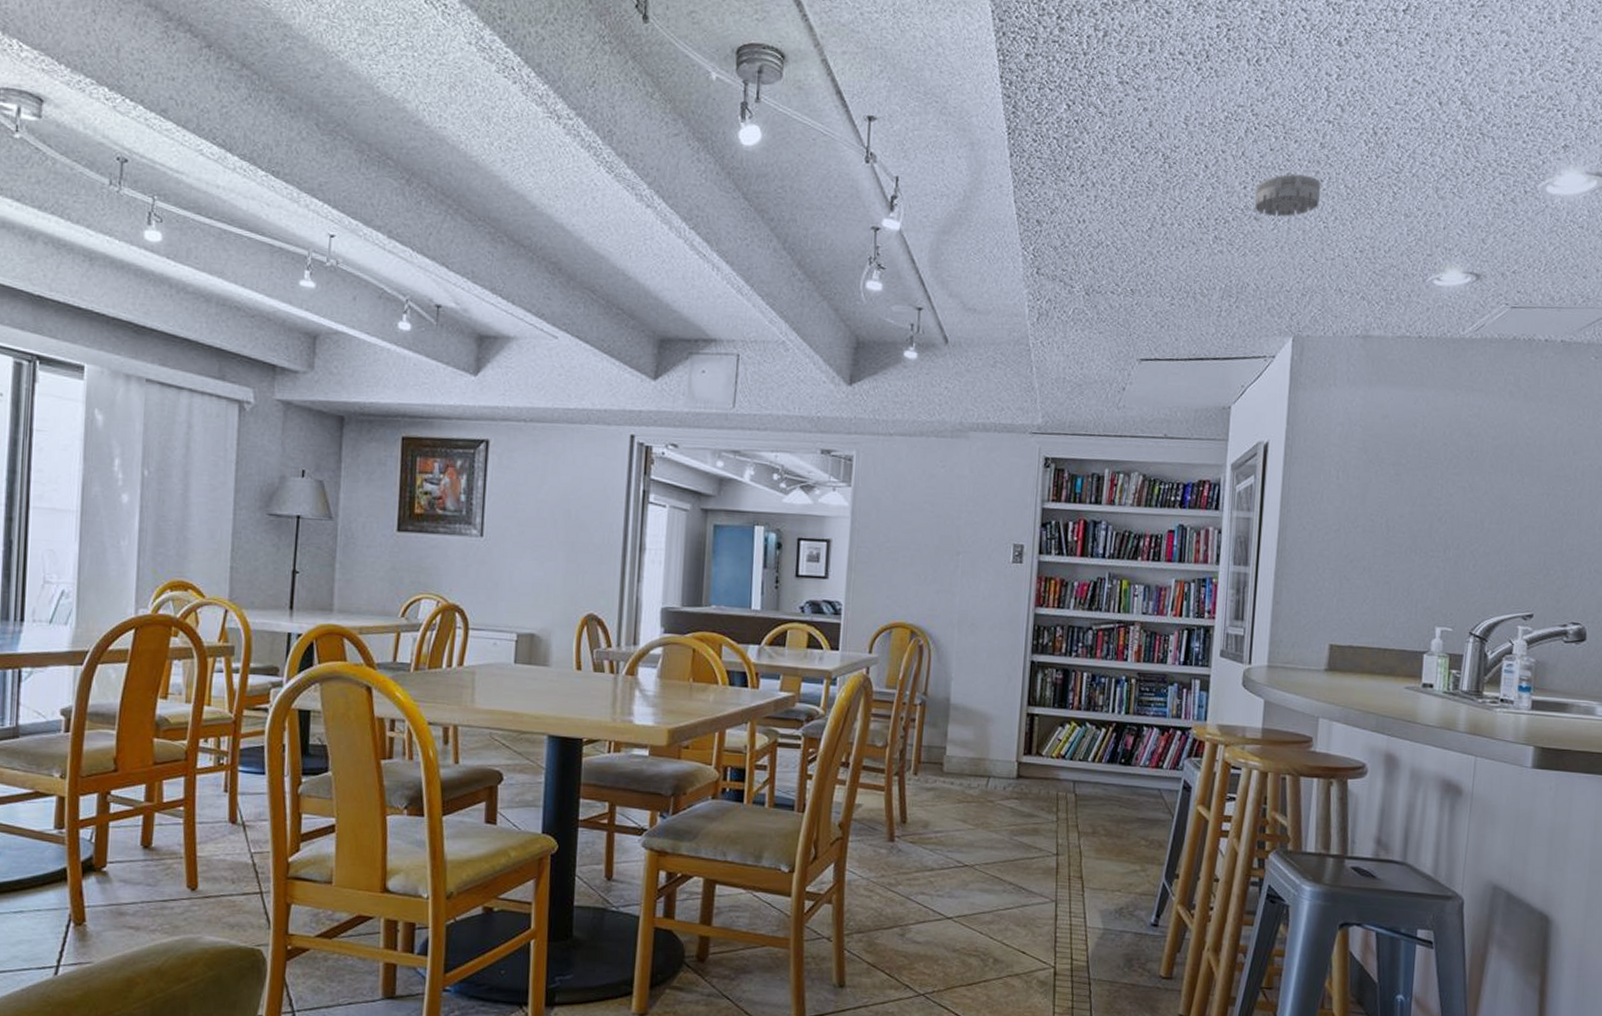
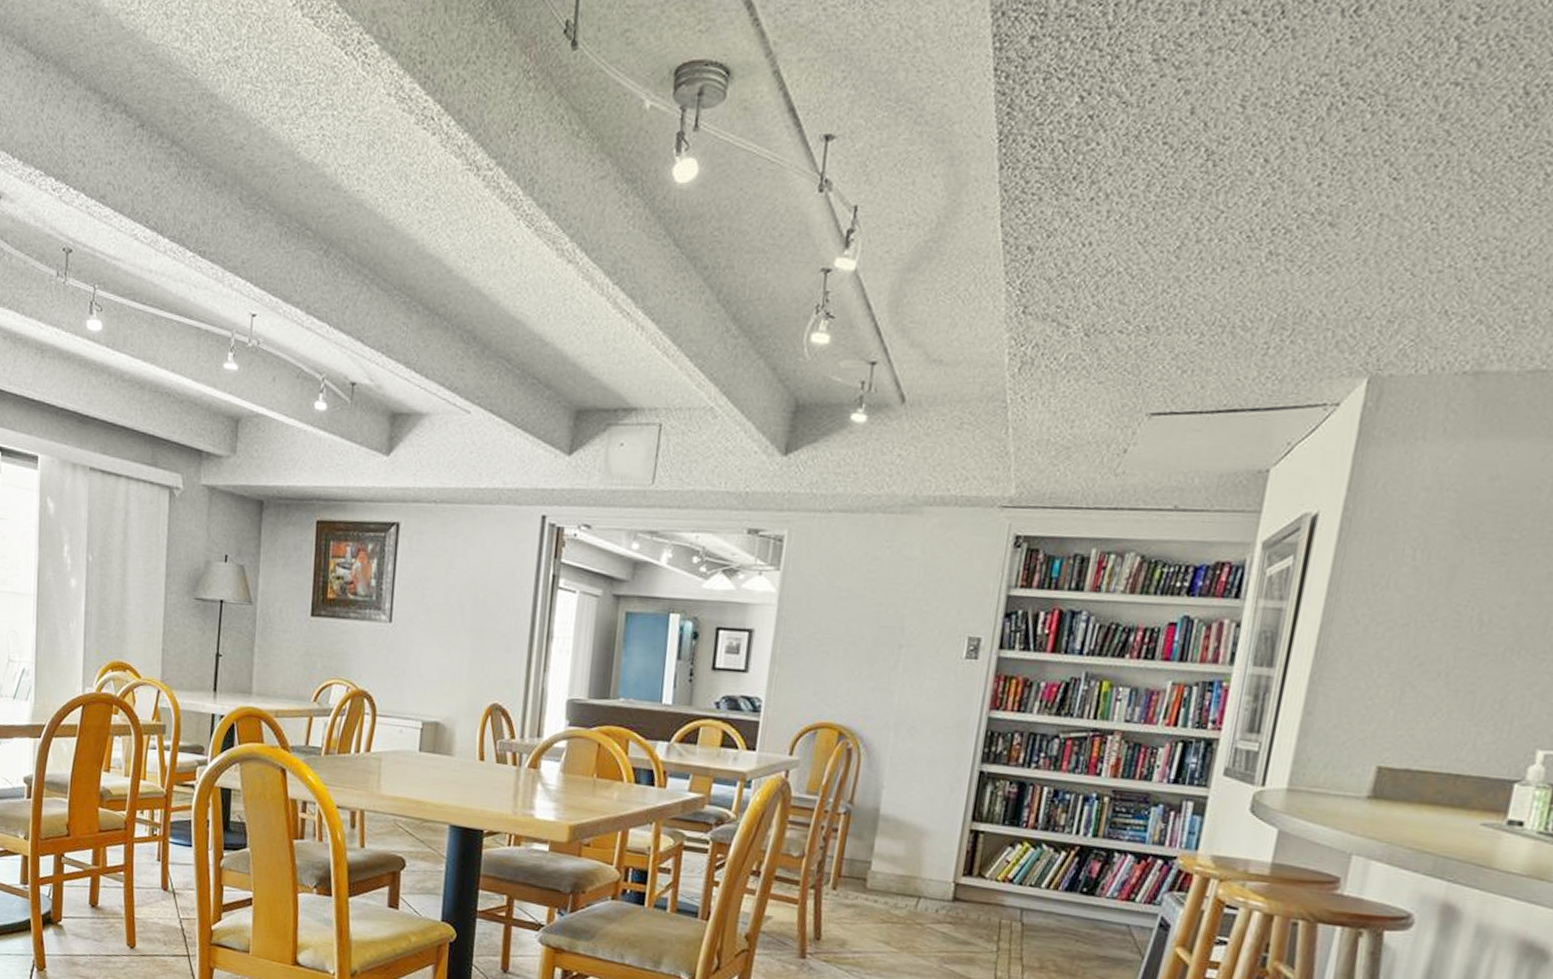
smoke detector: present [1254,173,1322,217] -> none [1330,160,1435,219]

